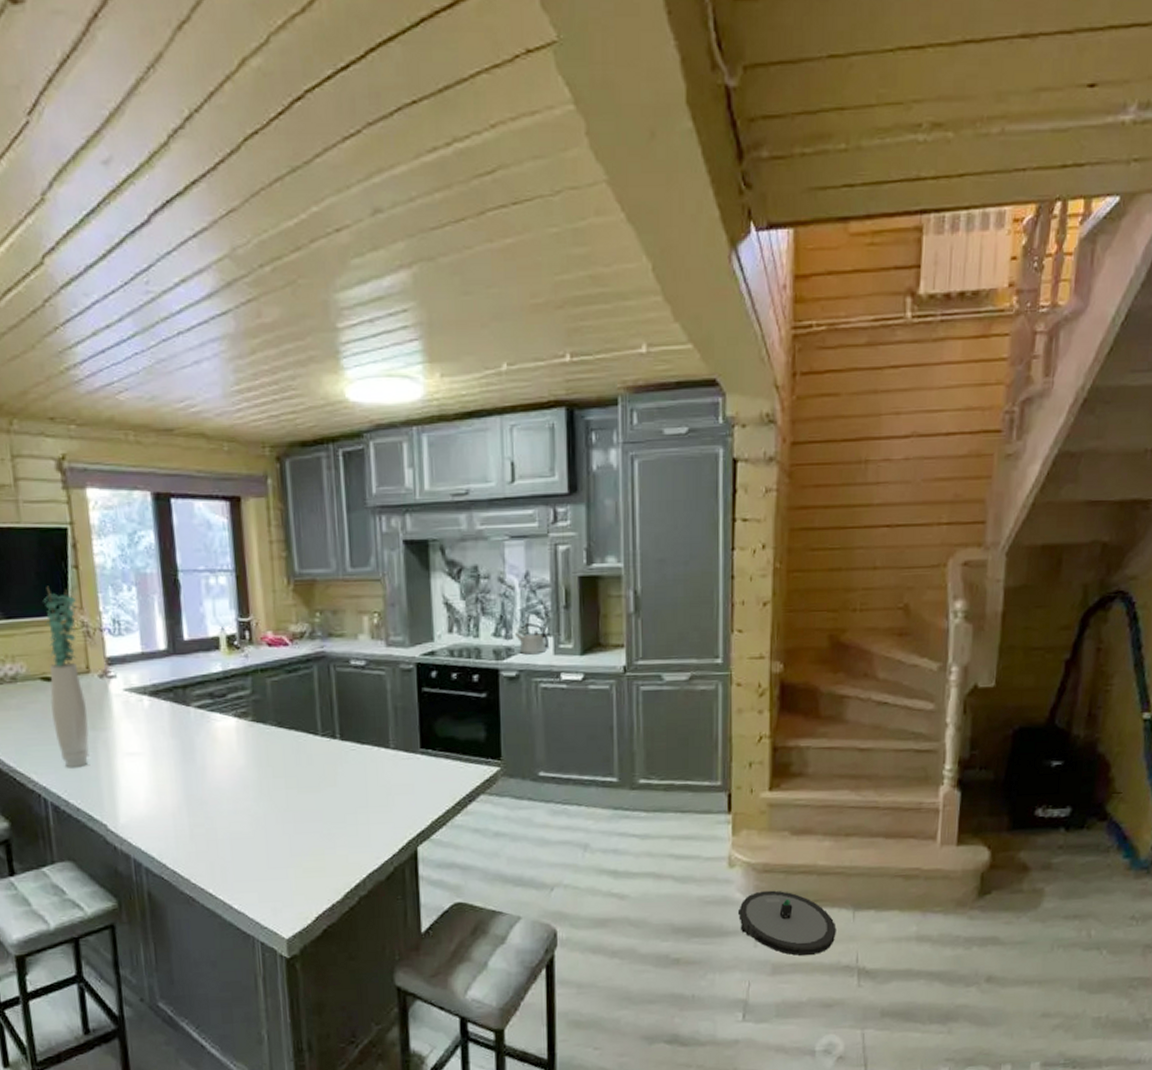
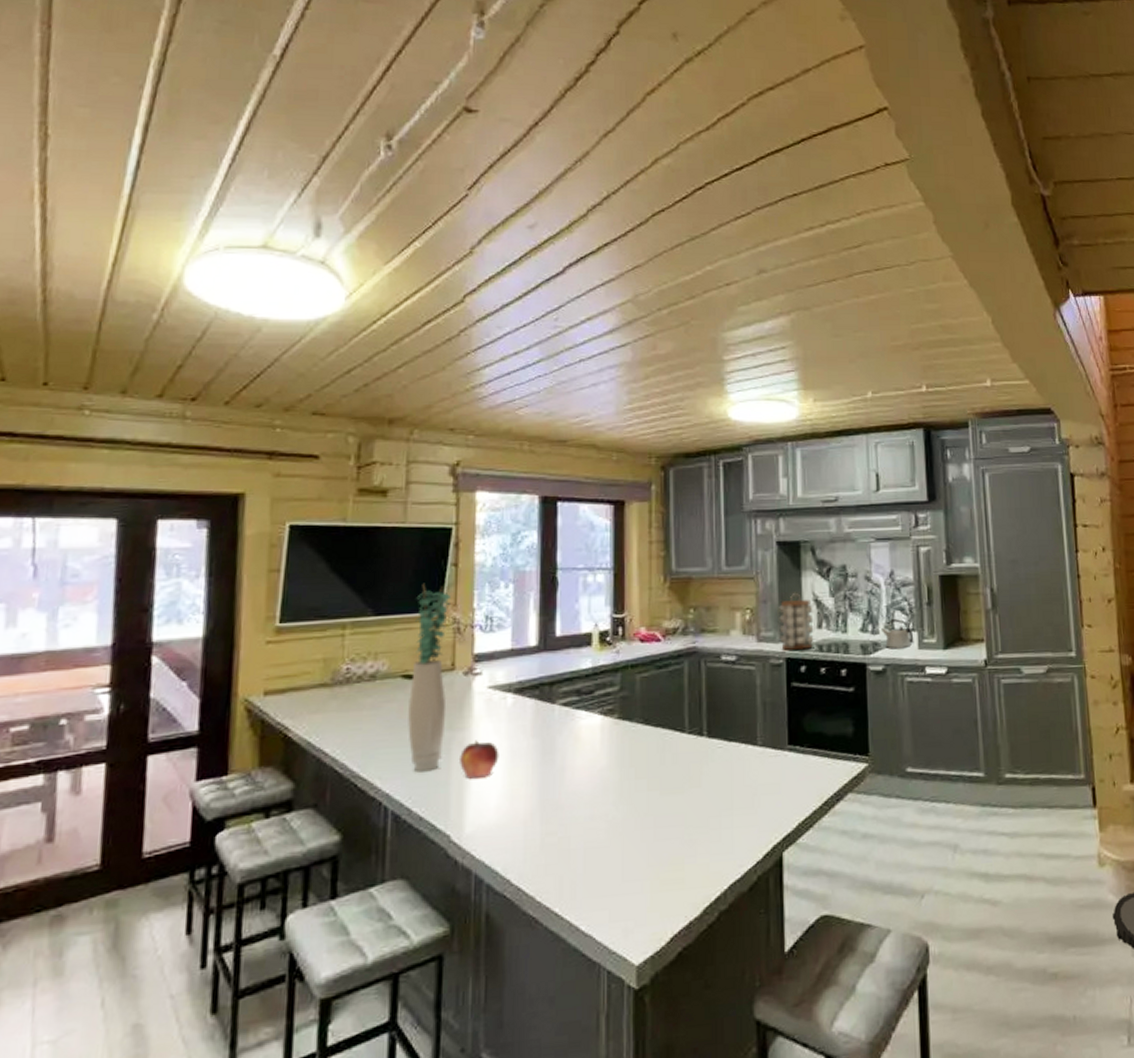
fruit: none [105,739,143,775] -> present [458,740,499,779]
spice rack: none [407,596,445,655] -> present [779,593,814,650]

